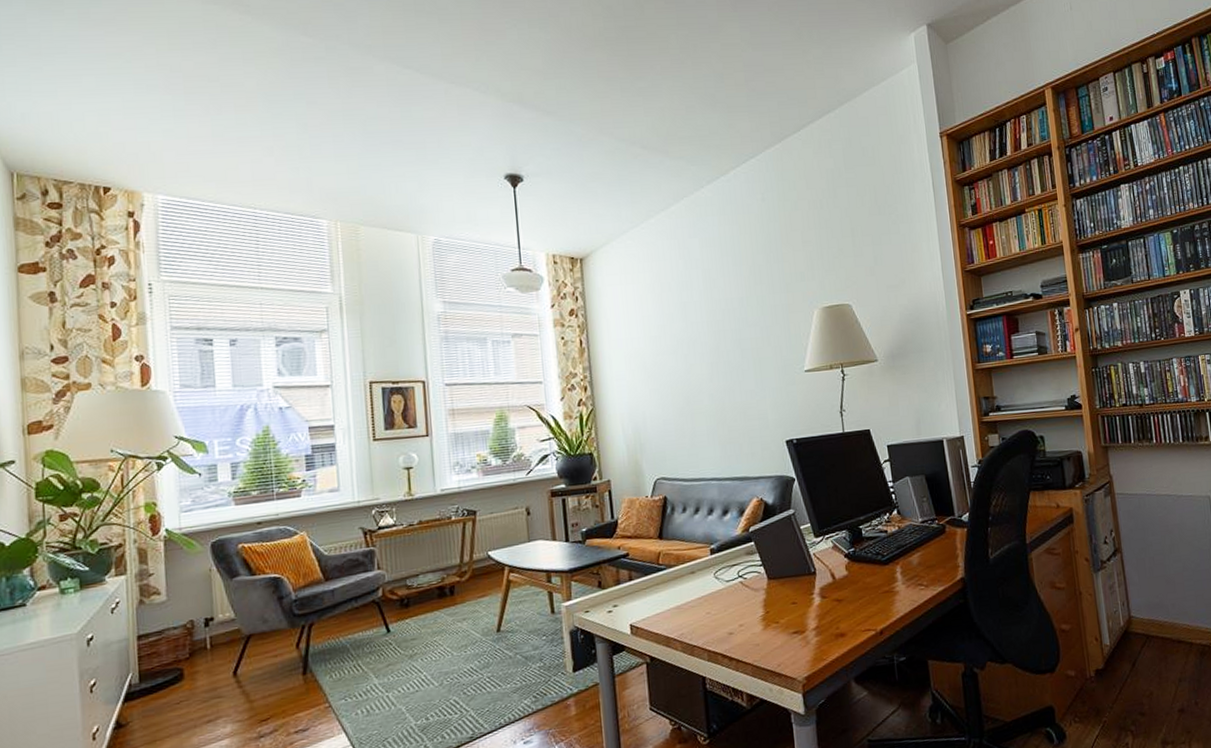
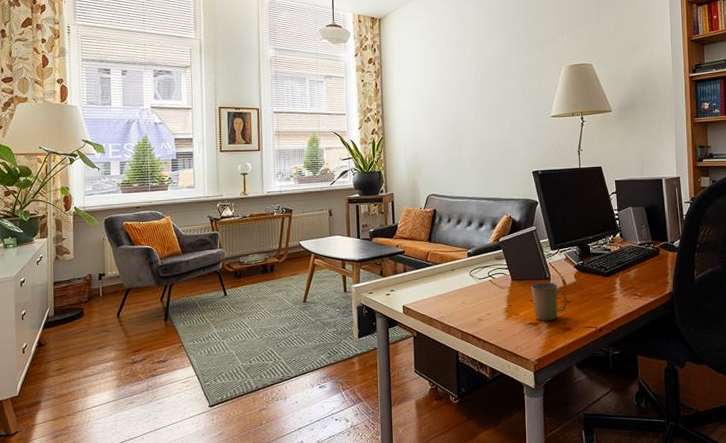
mug: none [792,577,838,628] -> present [530,282,567,321]

